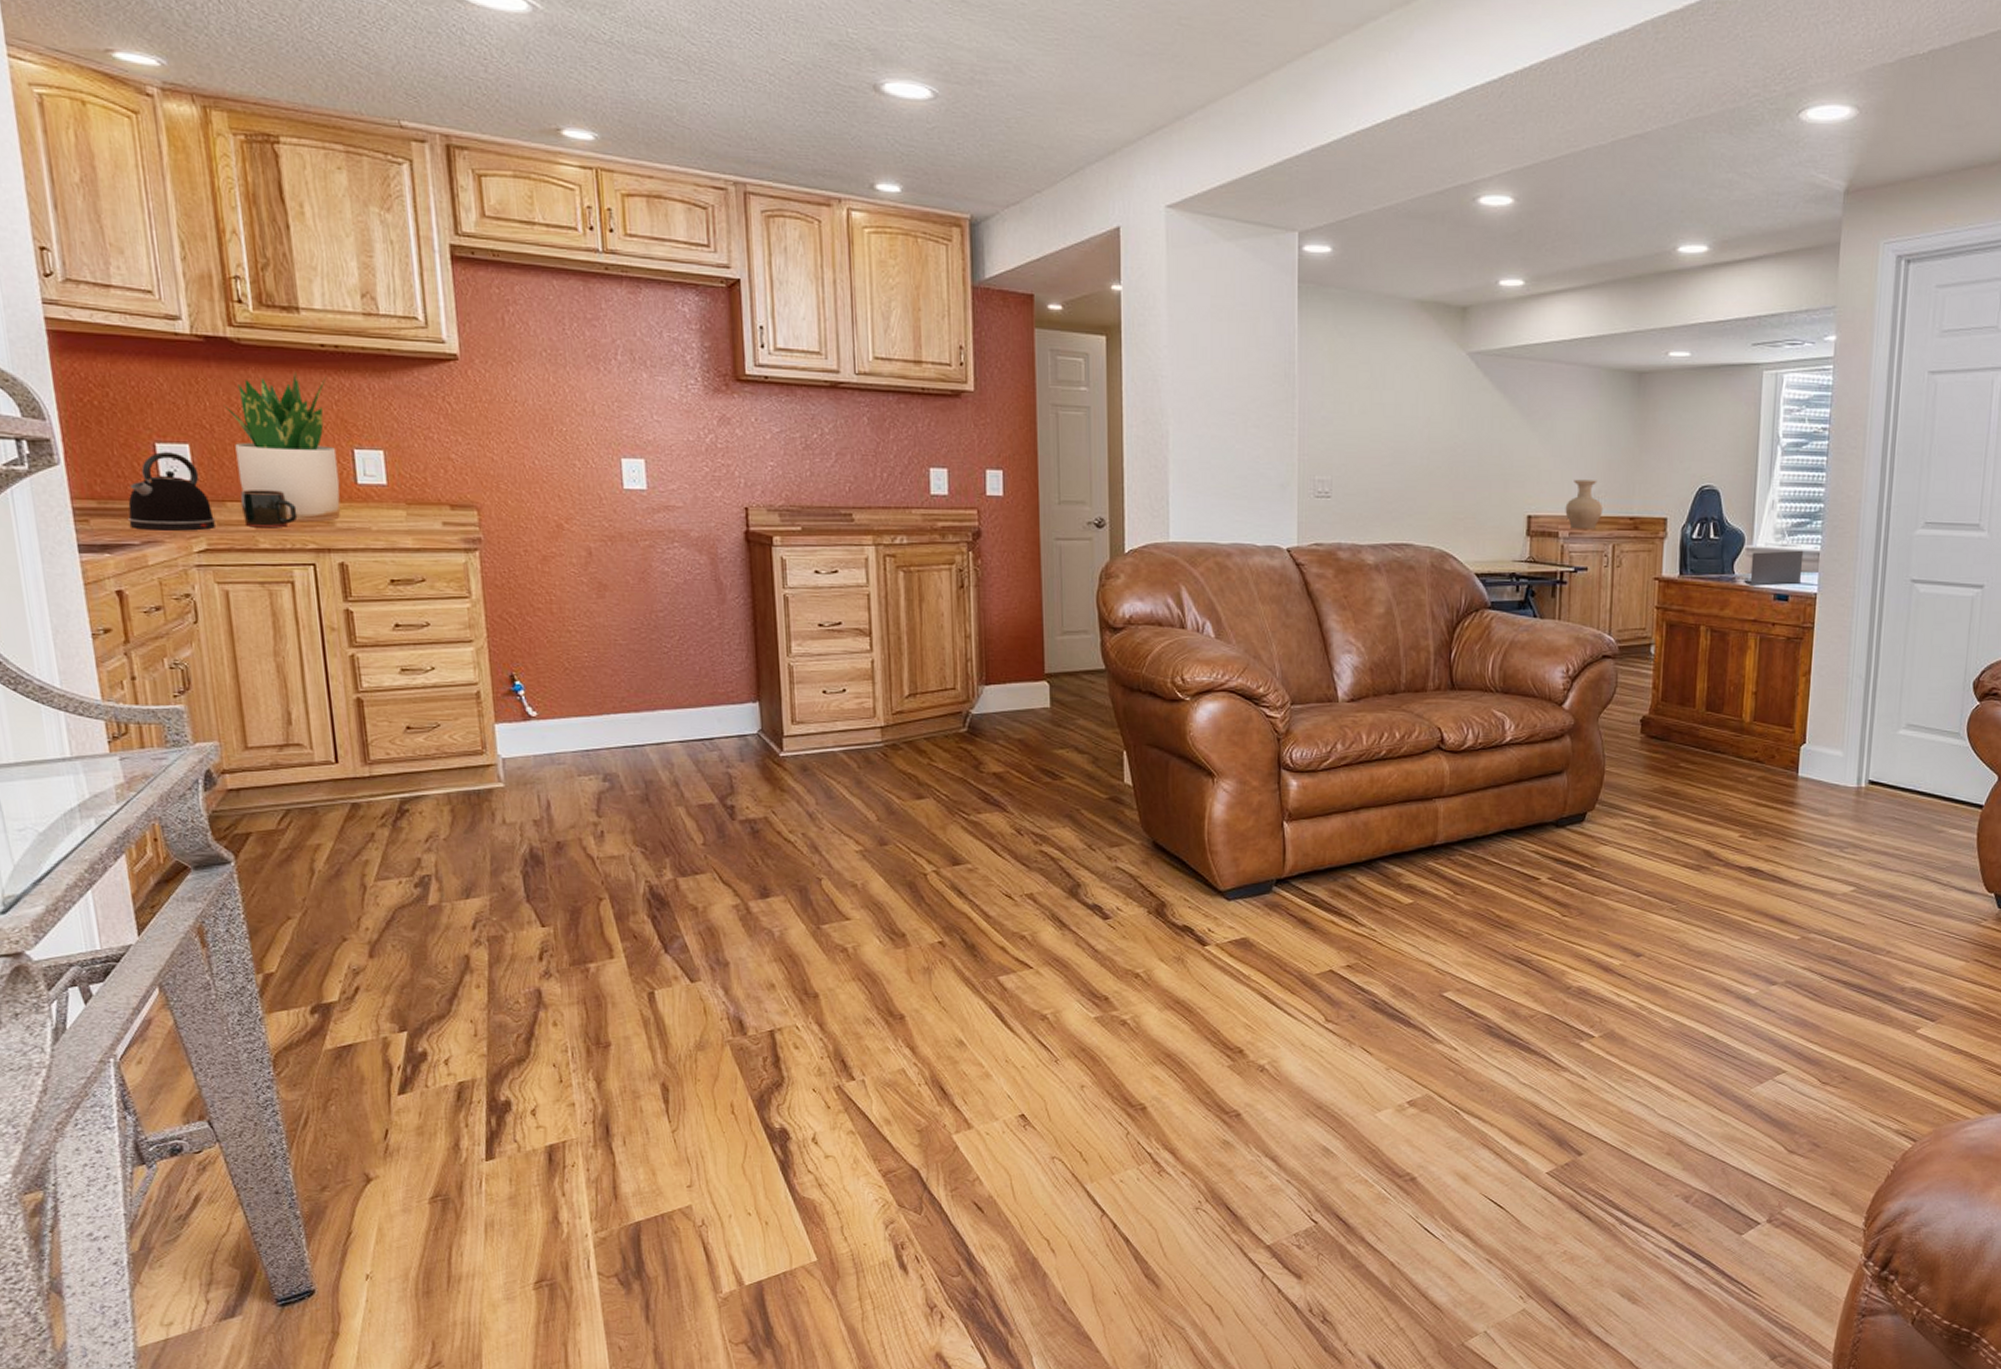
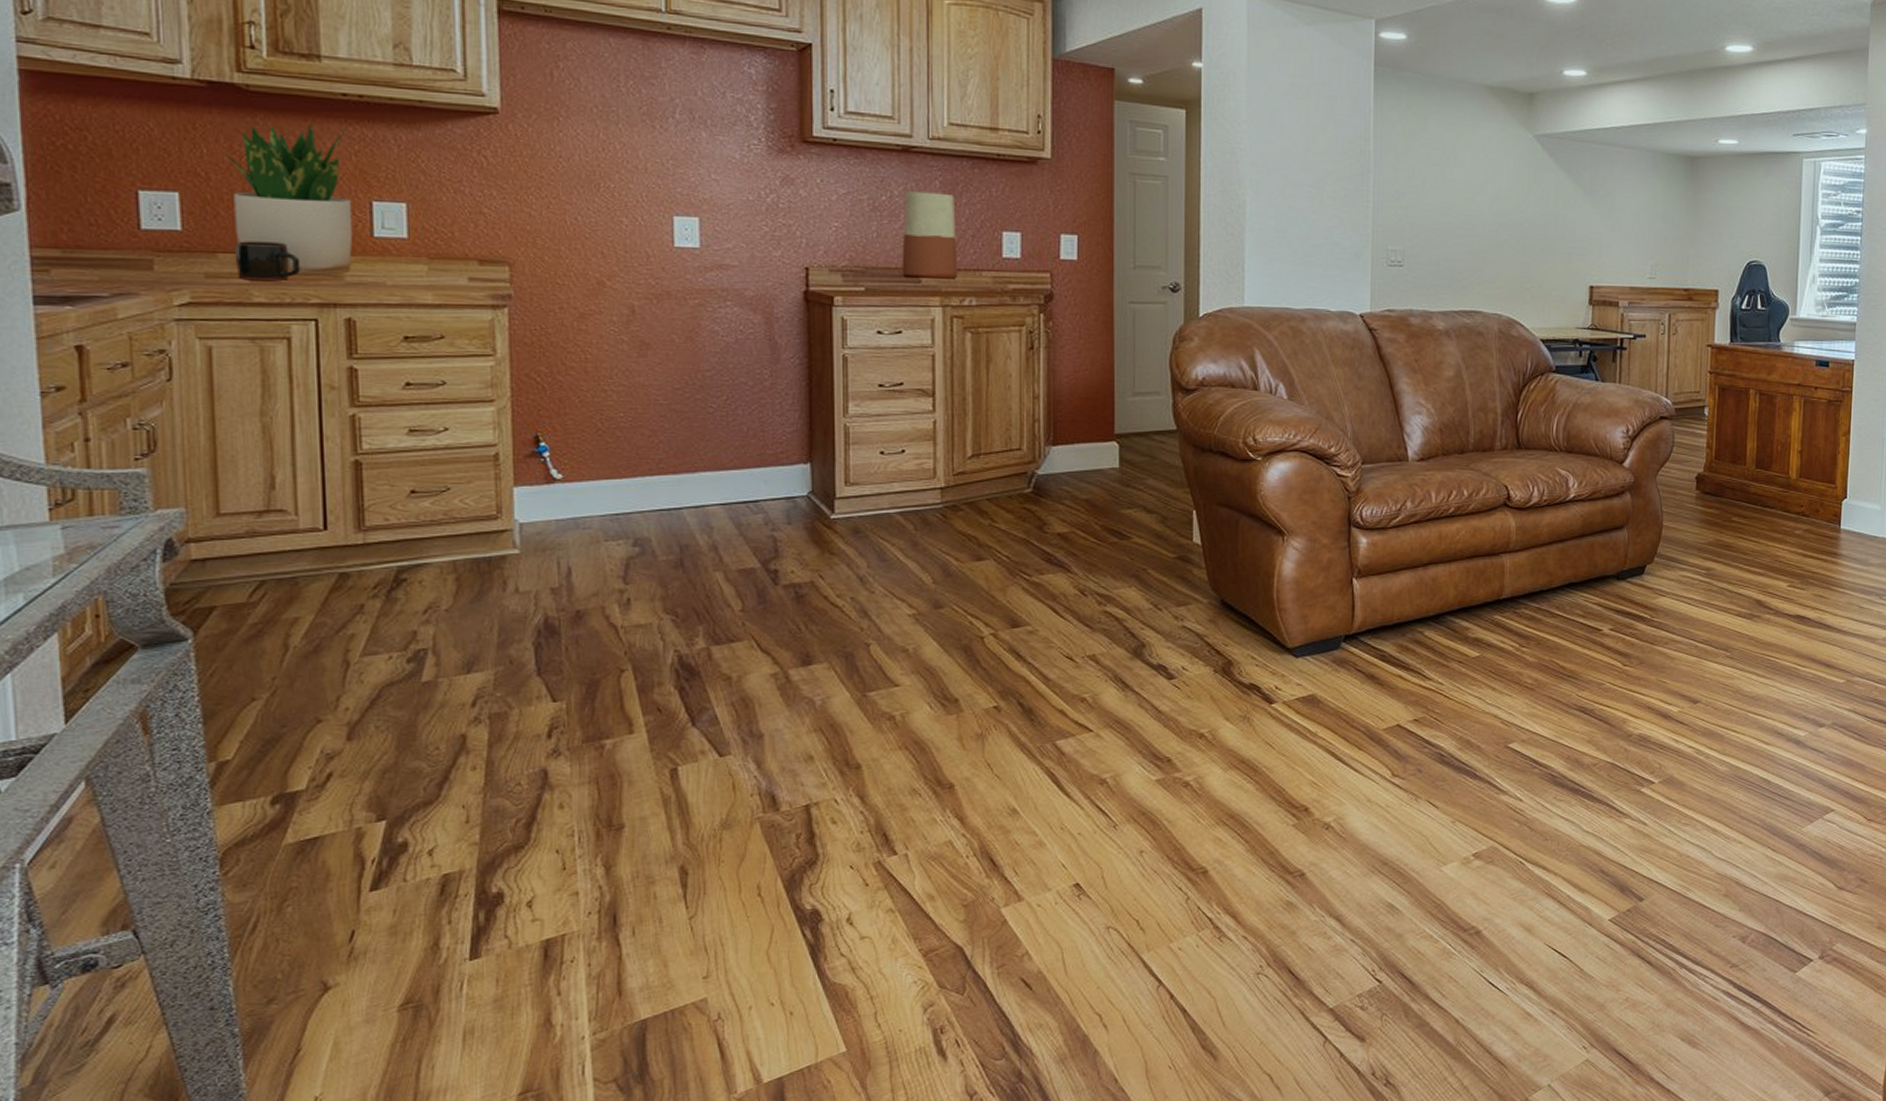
kettle: present [127,452,216,531] -> none [96,200,204,283]
vase: none [834,428,889,519] -> present [902,191,958,281]
vase: present [1565,479,1604,530] -> none [1625,253,1660,300]
laptop computer: present [1744,550,1804,586] -> none [1789,320,1842,353]

